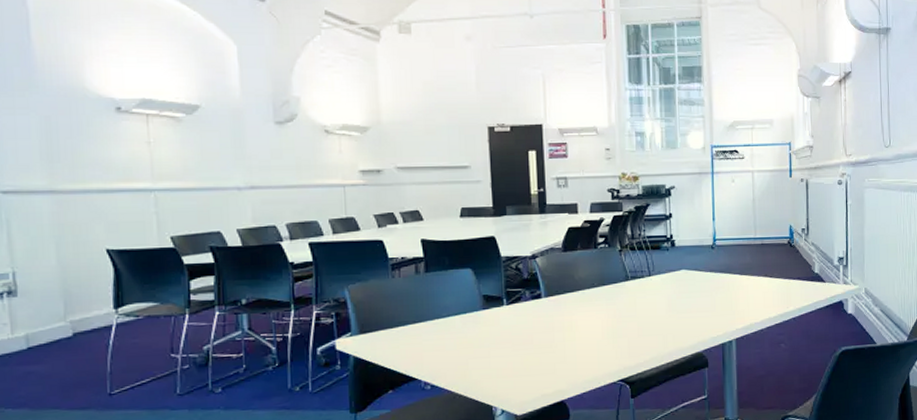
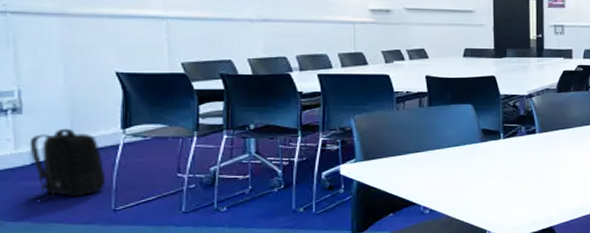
backpack: none [24,310,101,387] -> present [27,128,106,202]

